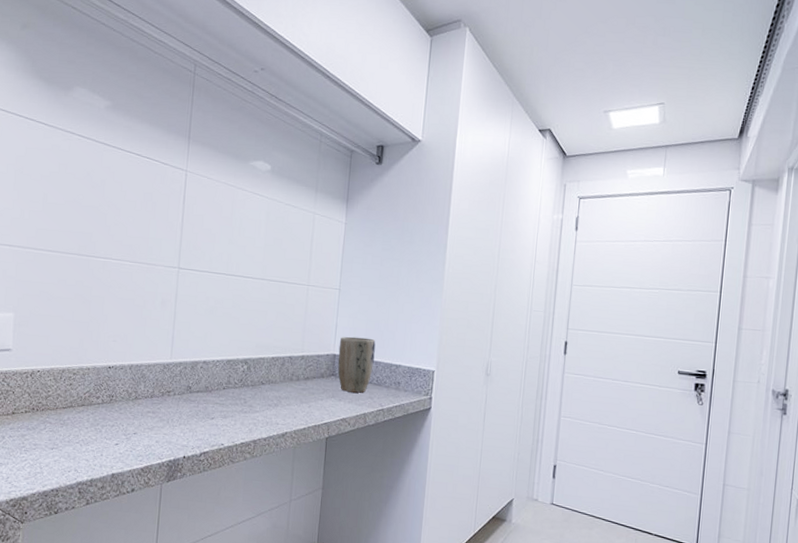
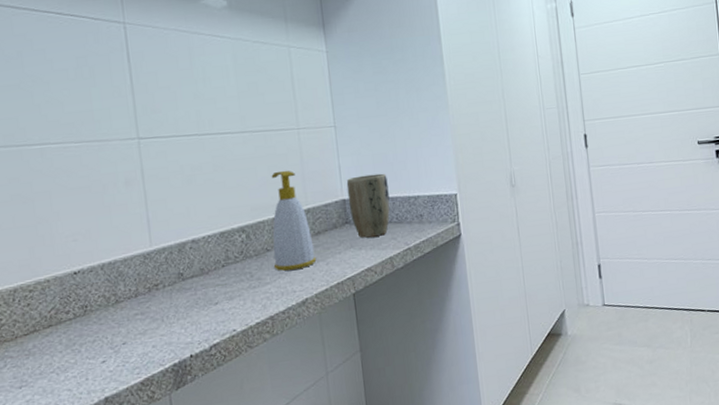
soap bottle: none [264,318,301,406] -> present [271,170,317,271]

